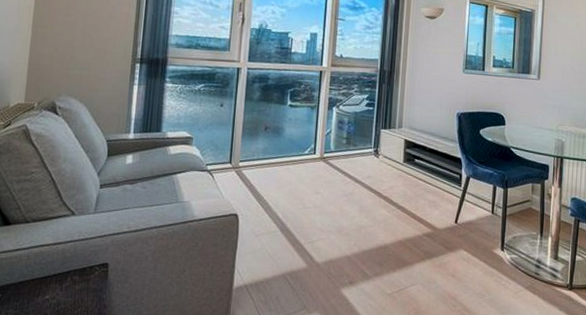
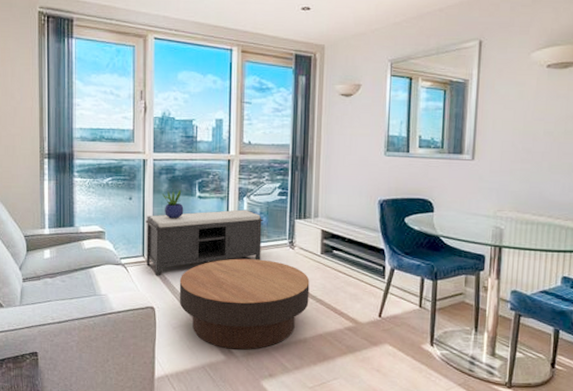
bench: none [233,118,351,183] -> present [146,209,263,276]
potted plant: none [253,98,275,126] -> present [161,189,184,219]
coffee table: none [263,166,392,257] -> present [179,258,310,350]

